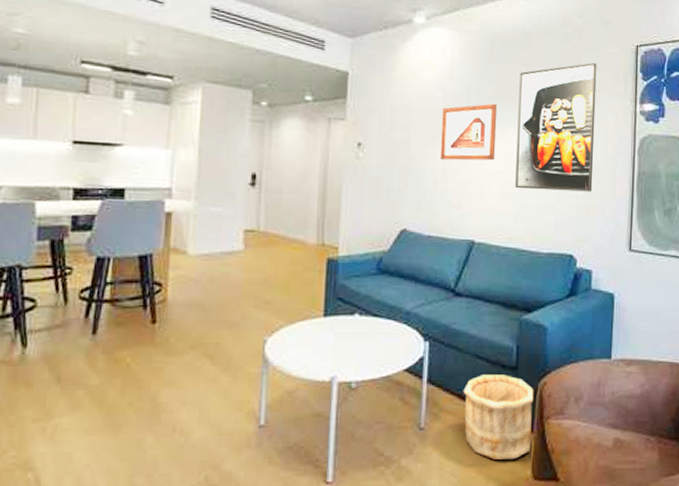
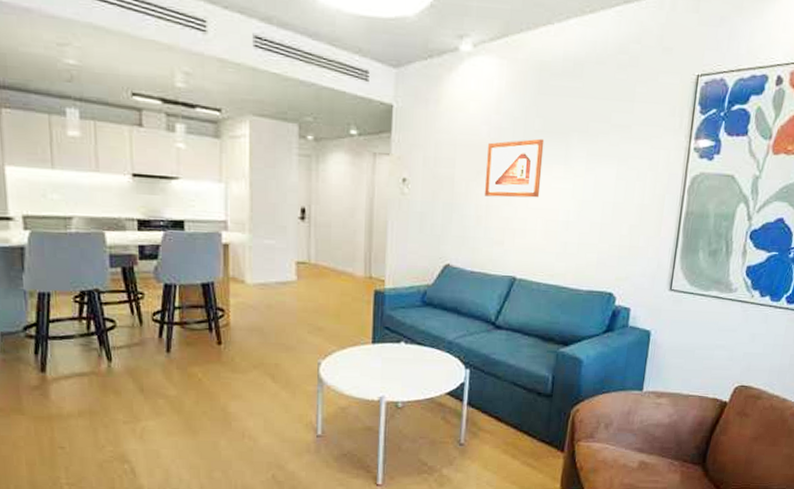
wooden bucket: present [463,375,534,460] -> none [500,400,567,474]
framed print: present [515,62,597,192] -> none [558,94,653,231]

